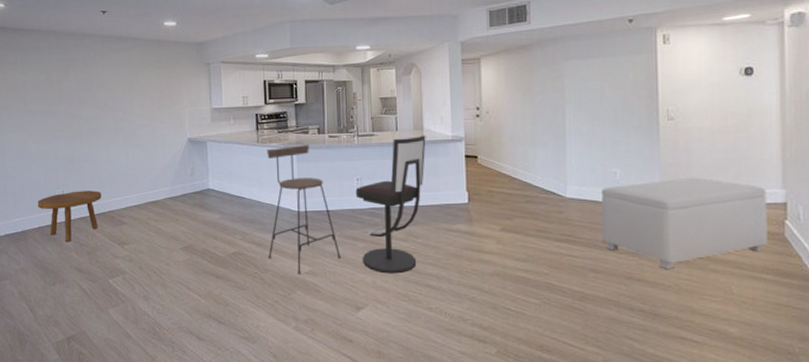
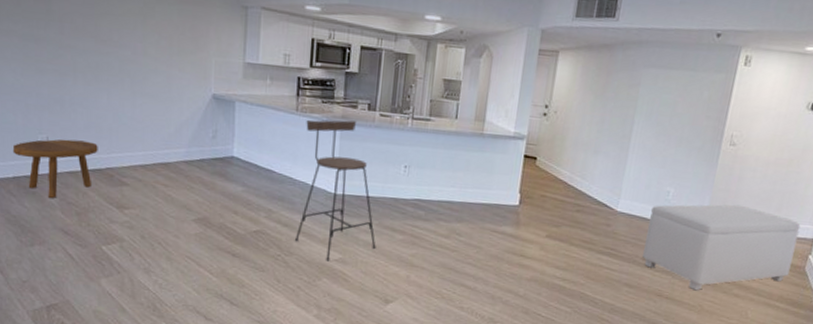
bar stool: present [355,135,426,274] -> none [398,127,487,270]

